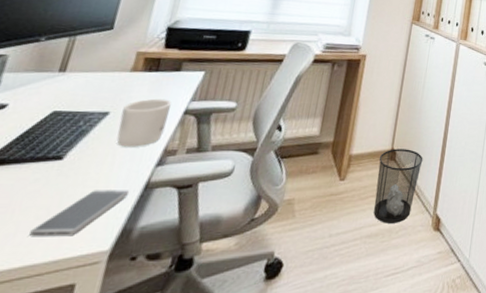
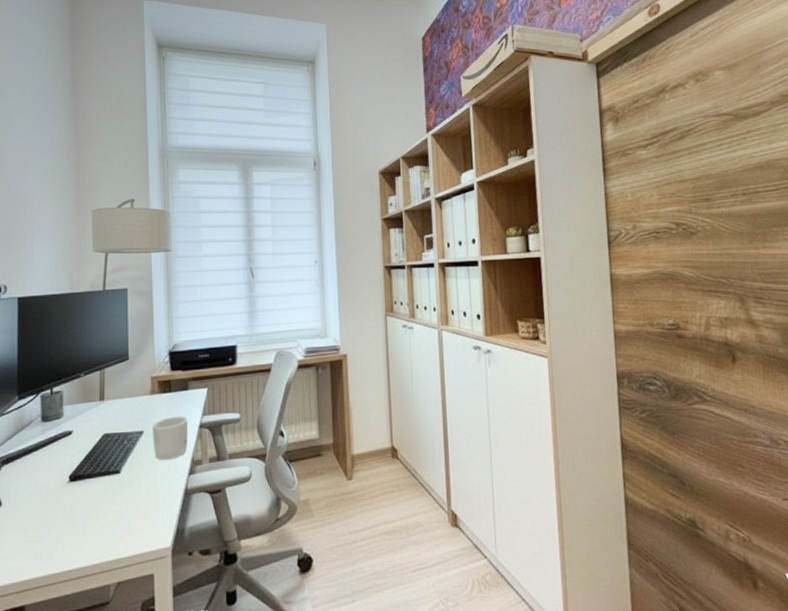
smartphone: present [29,190,130,237] -> none [113,496,175,537]
waste bin: present [373,149,423,223] -> none [381,445,426,520]

